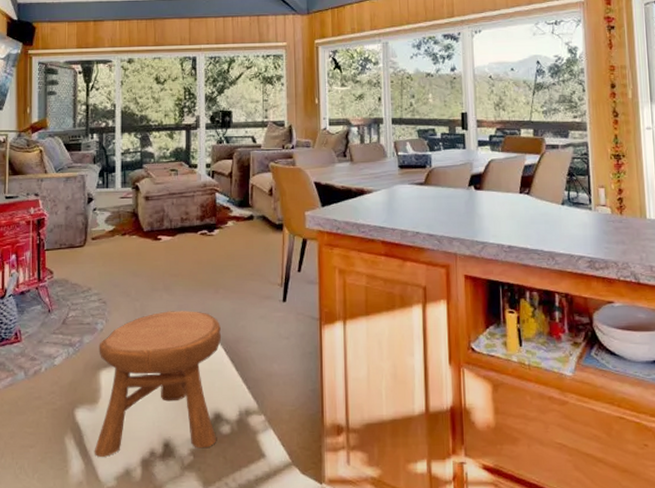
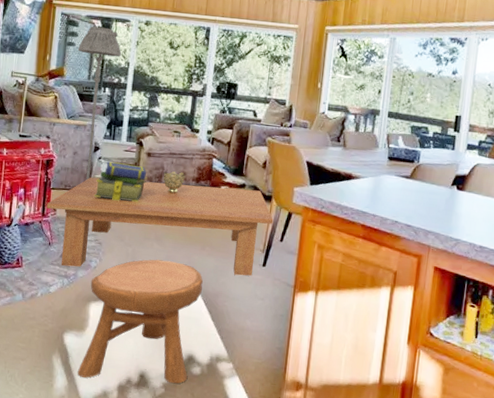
coffee table: none [42,220,288,333] -> present [46,177,274,276]
floor lamp: none [59,71,107,236] -> present [77,26,122,181]
stack of books: none [93,211,148,253] -> present [94,161,148,202]
decorative bowl: none [164,212,189,237] -> present [163,171,186,194]

